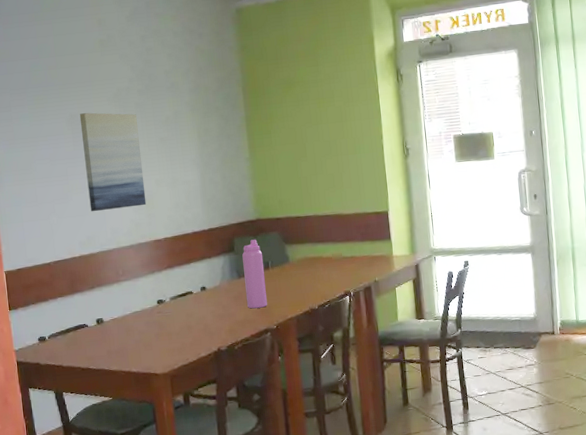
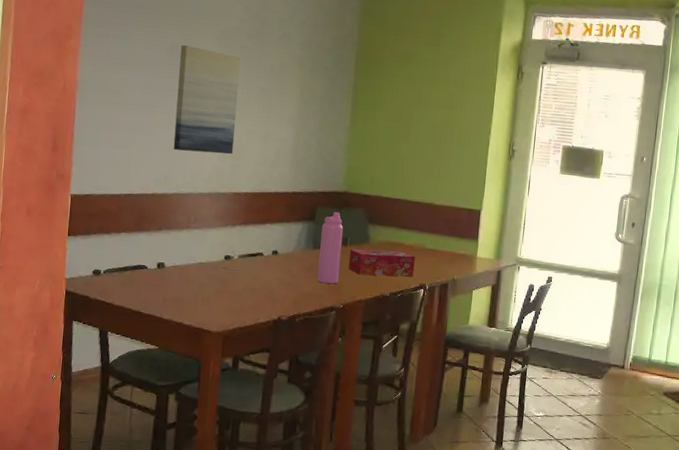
tissue box: none [272,264,337,294] -> present [348,249,415,277]

